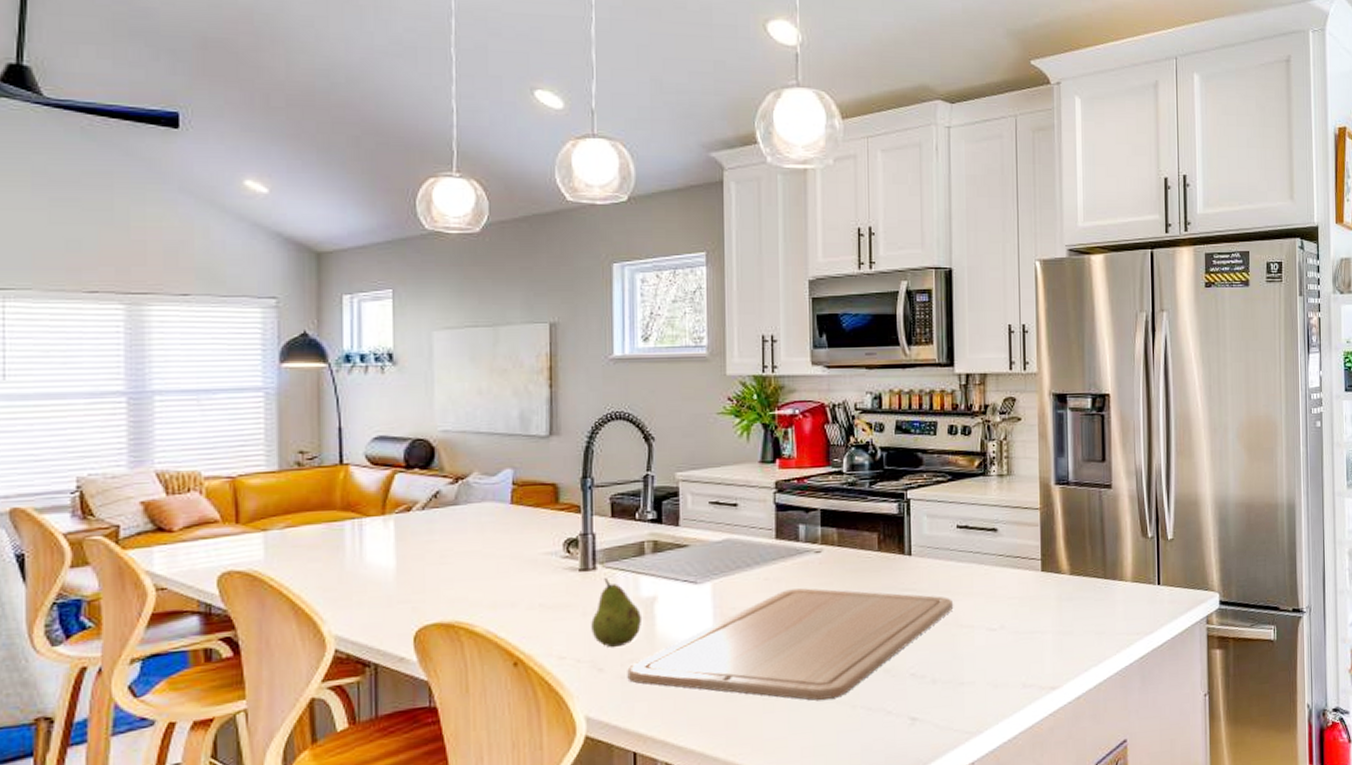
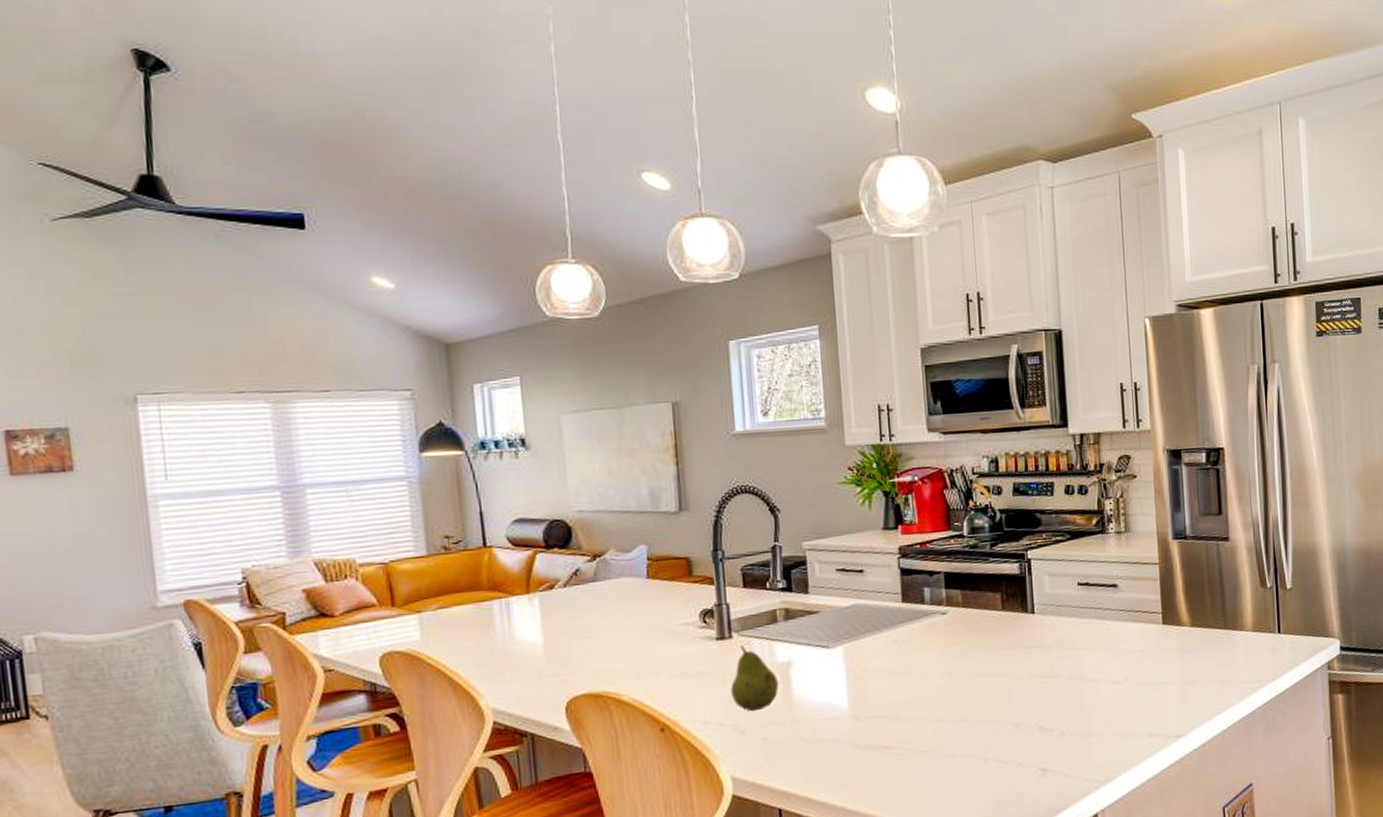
chopping board: present [627,588,954,700] -> none [768,648,1078,755]

